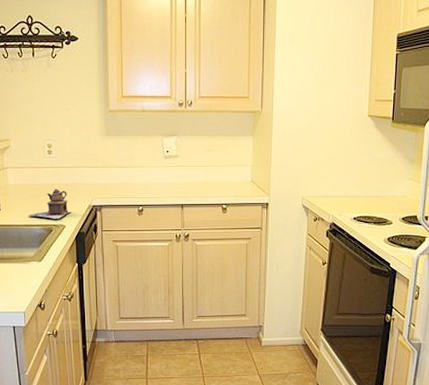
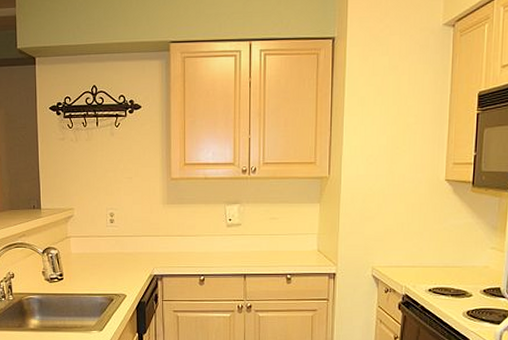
teapot: present [28,189,71,220] -> none [90,258,132,289]

